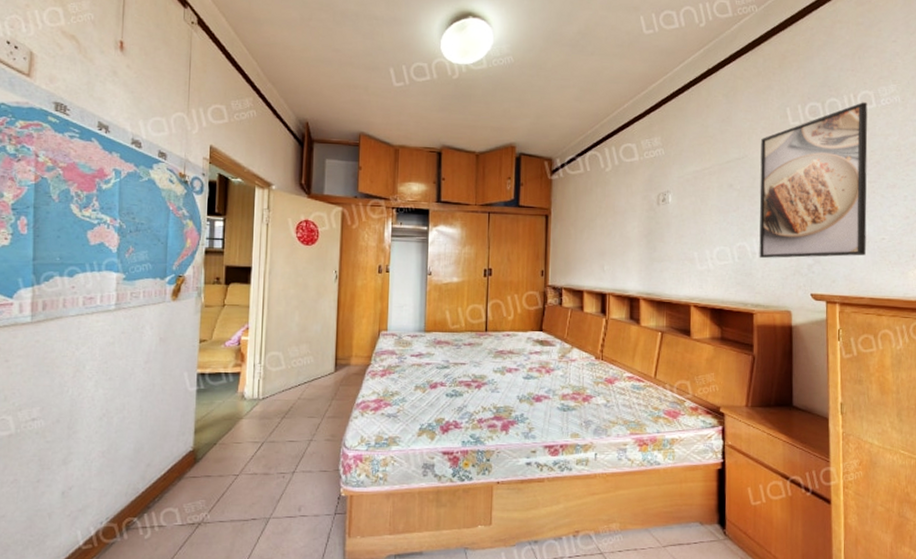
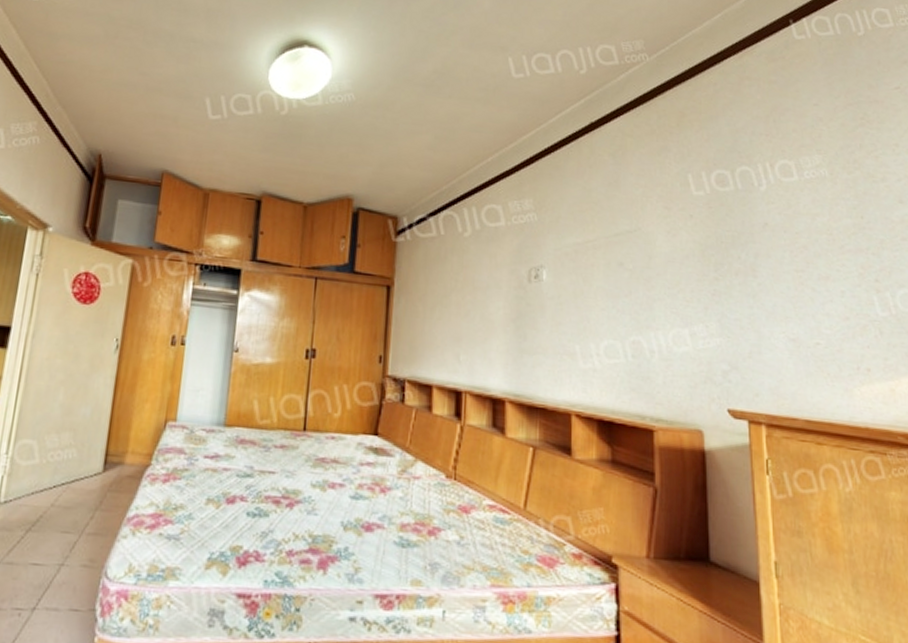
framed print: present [759,102,868,259] -> none [657,173,797,364]

